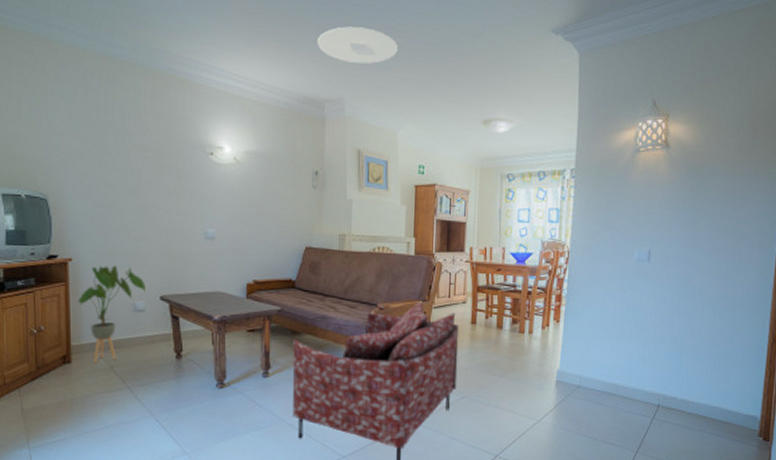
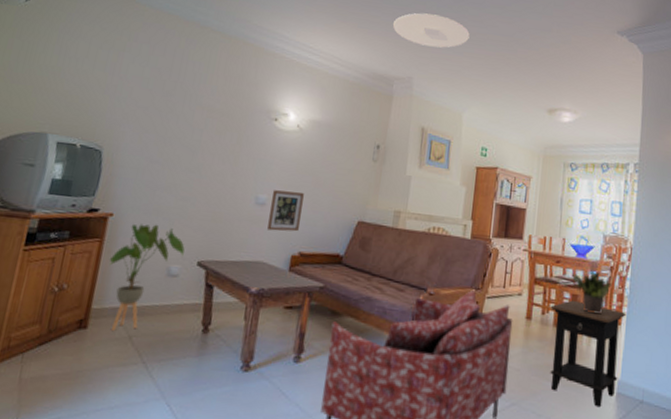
picture frame: none [220,224,250,263] -> present [267,190,304,232]
side table: none [493,303,564,394] -> present [550,300,626,408]
potted plant: none [513,274,551,315] -> present [572,268,612,315]

